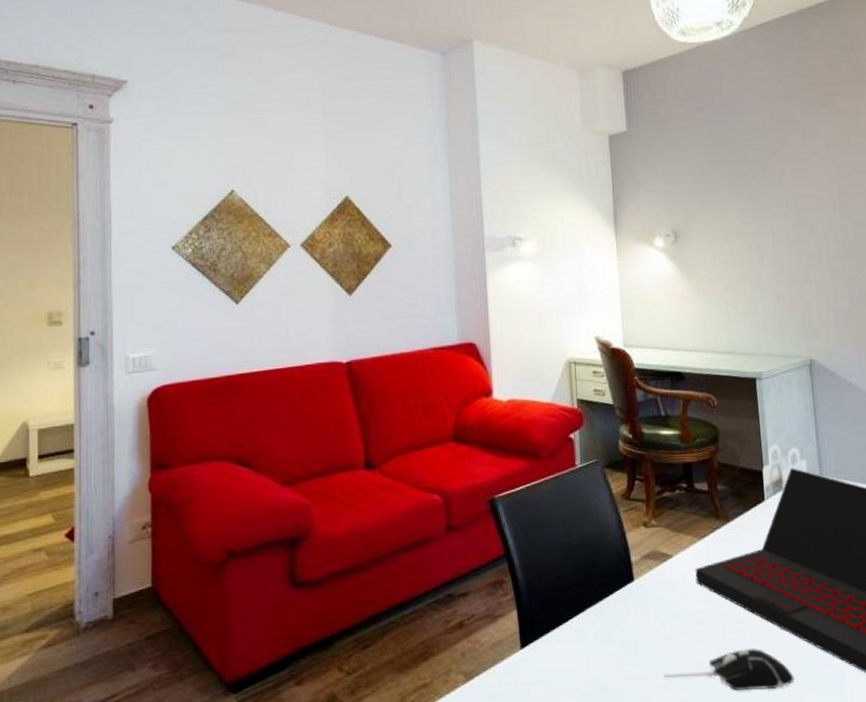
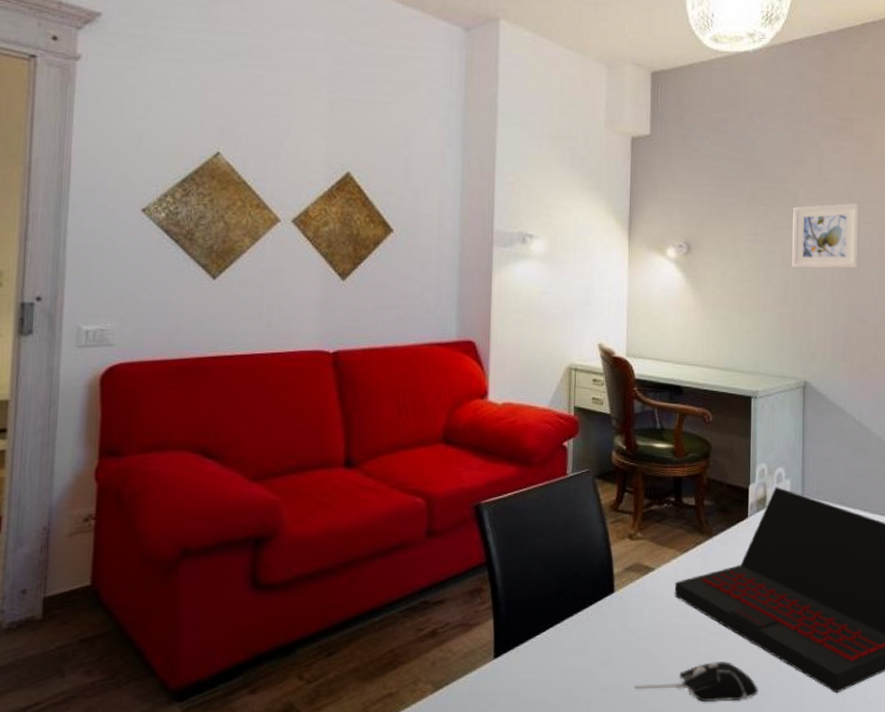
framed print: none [780,175,856,247] -> present [792,203,860,269]

